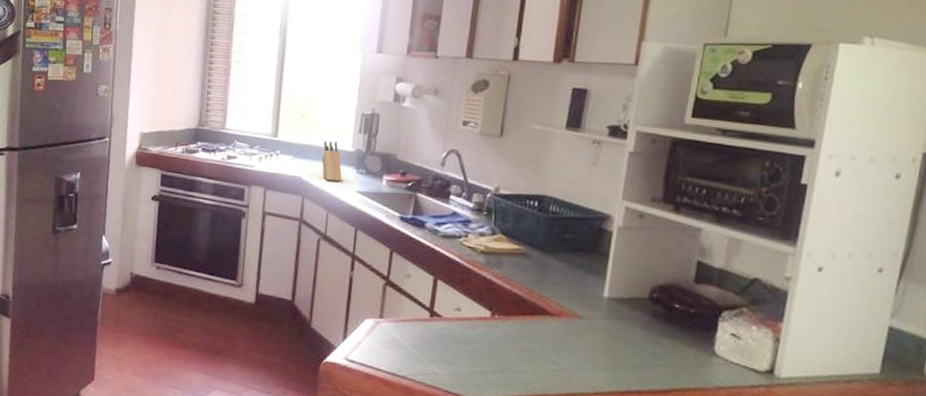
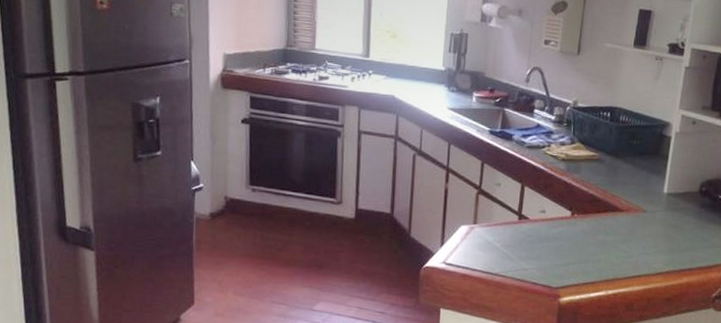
knife block: present [321,140,342,182] -> none [414,60,435,99]

